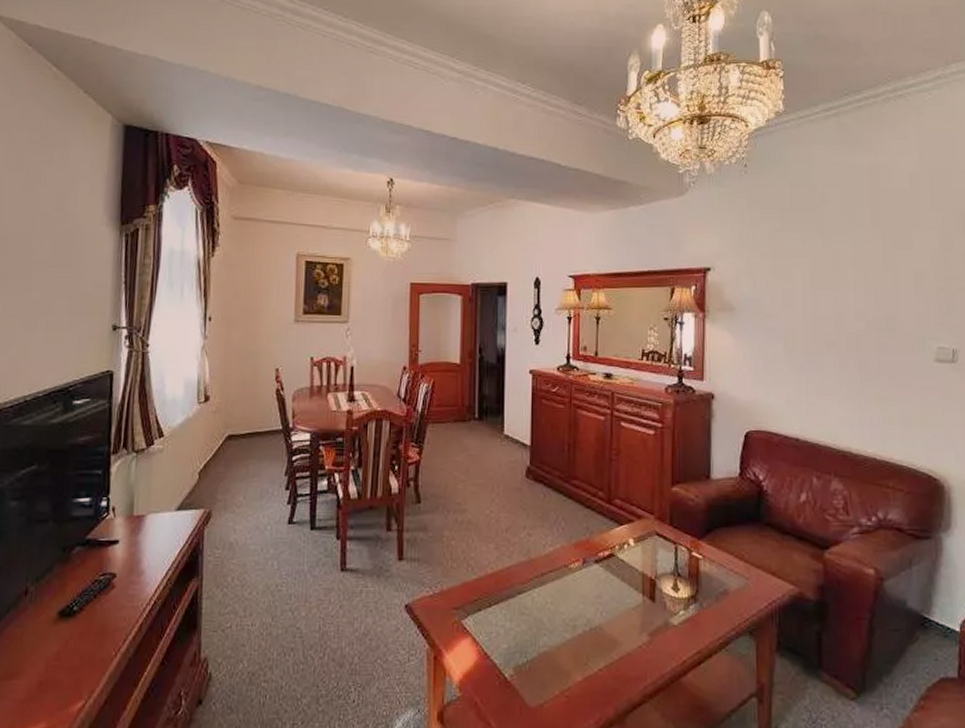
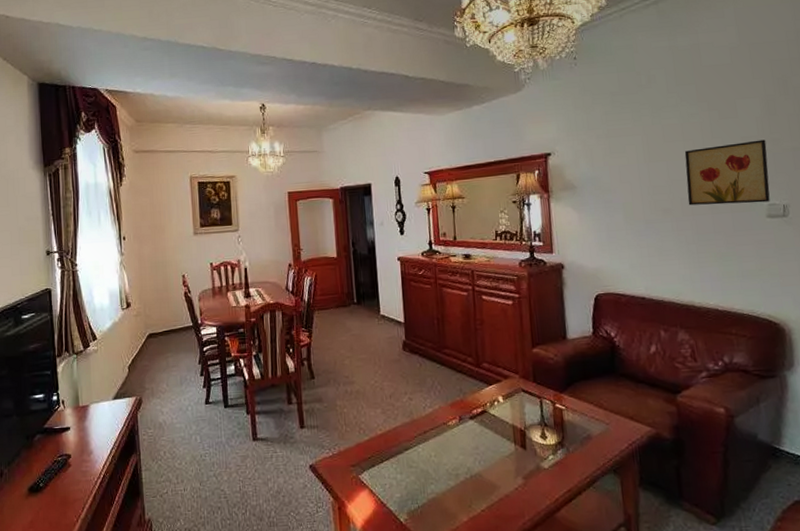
wall art: none [853,276,941,345] -> present [684,139,770,206]

